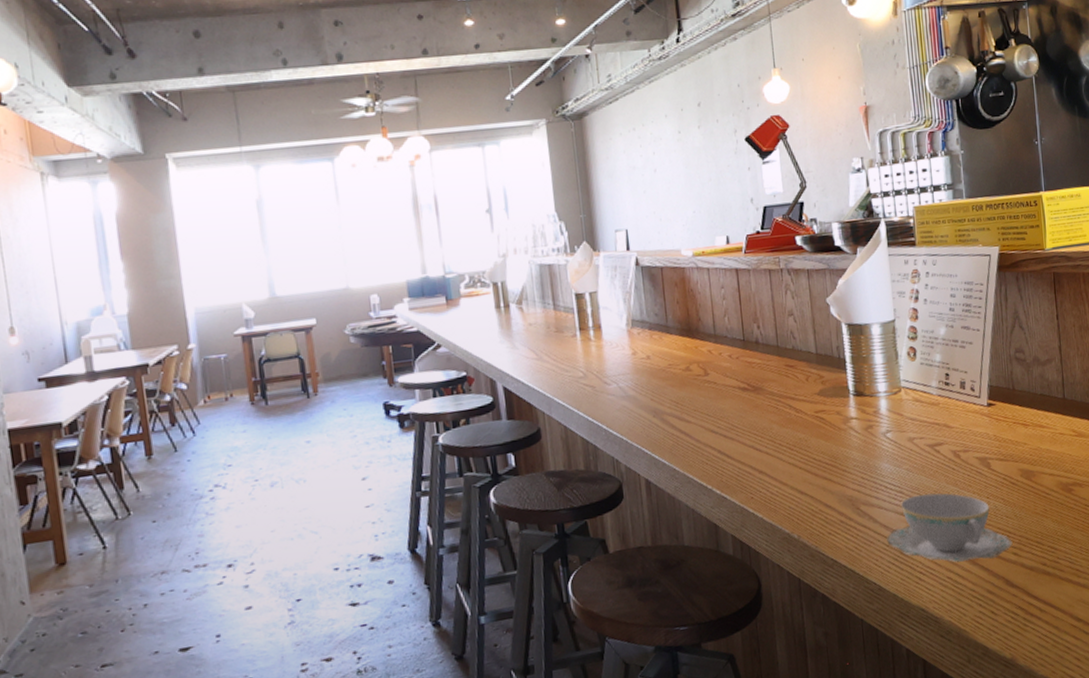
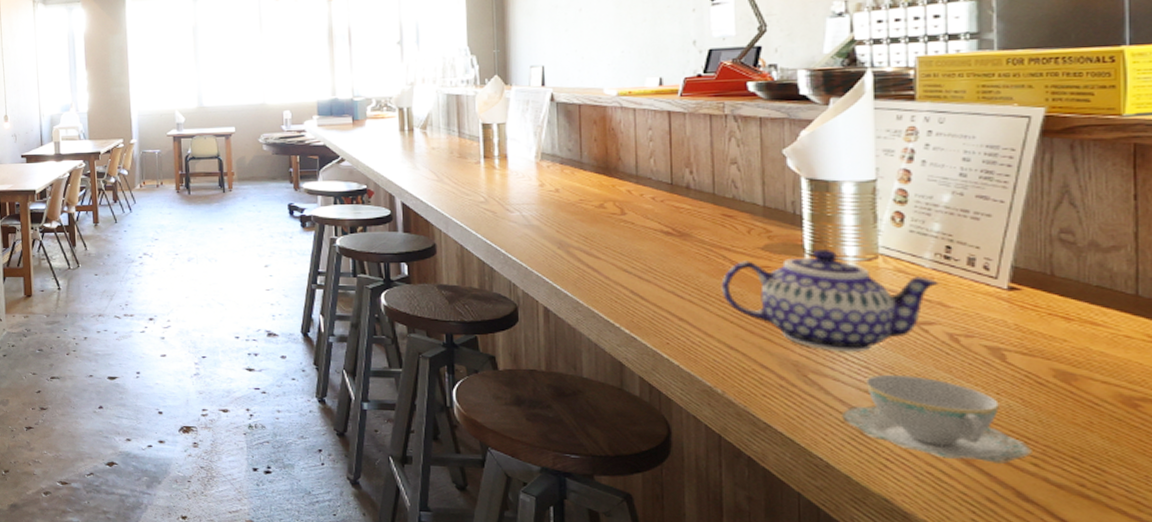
teapot: none [789,388,943,482] -> present [721,250,939,351]

